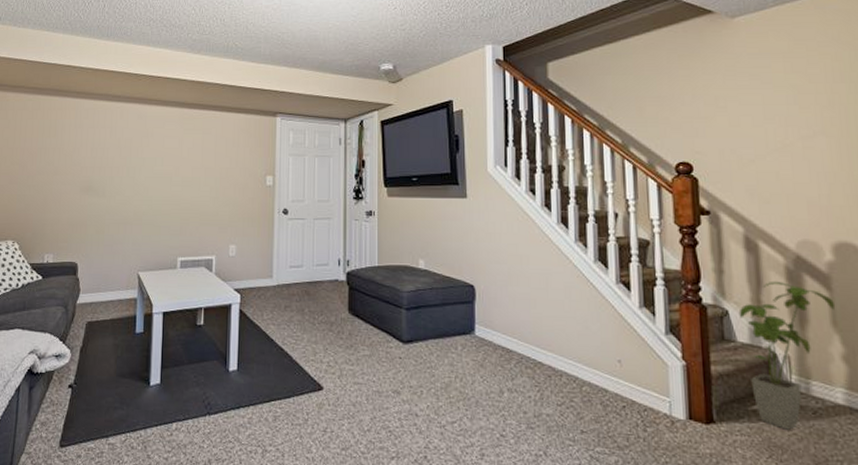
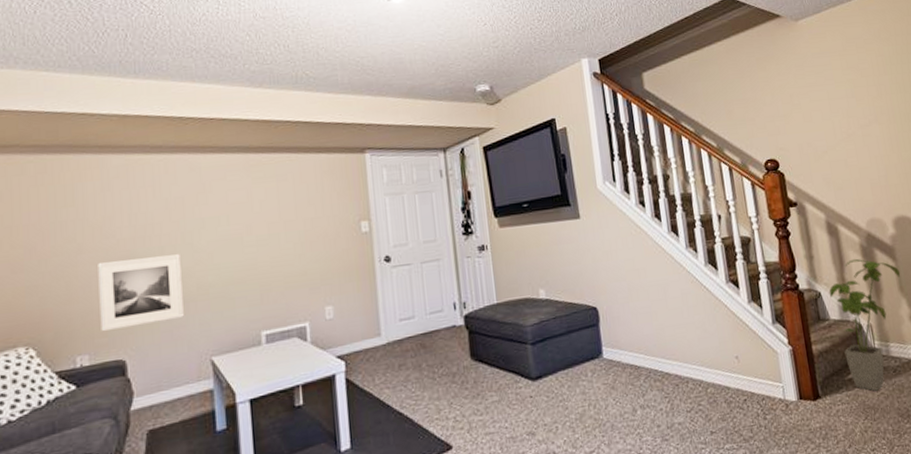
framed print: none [63,184,124,238] -> present [98,254,184,332]

